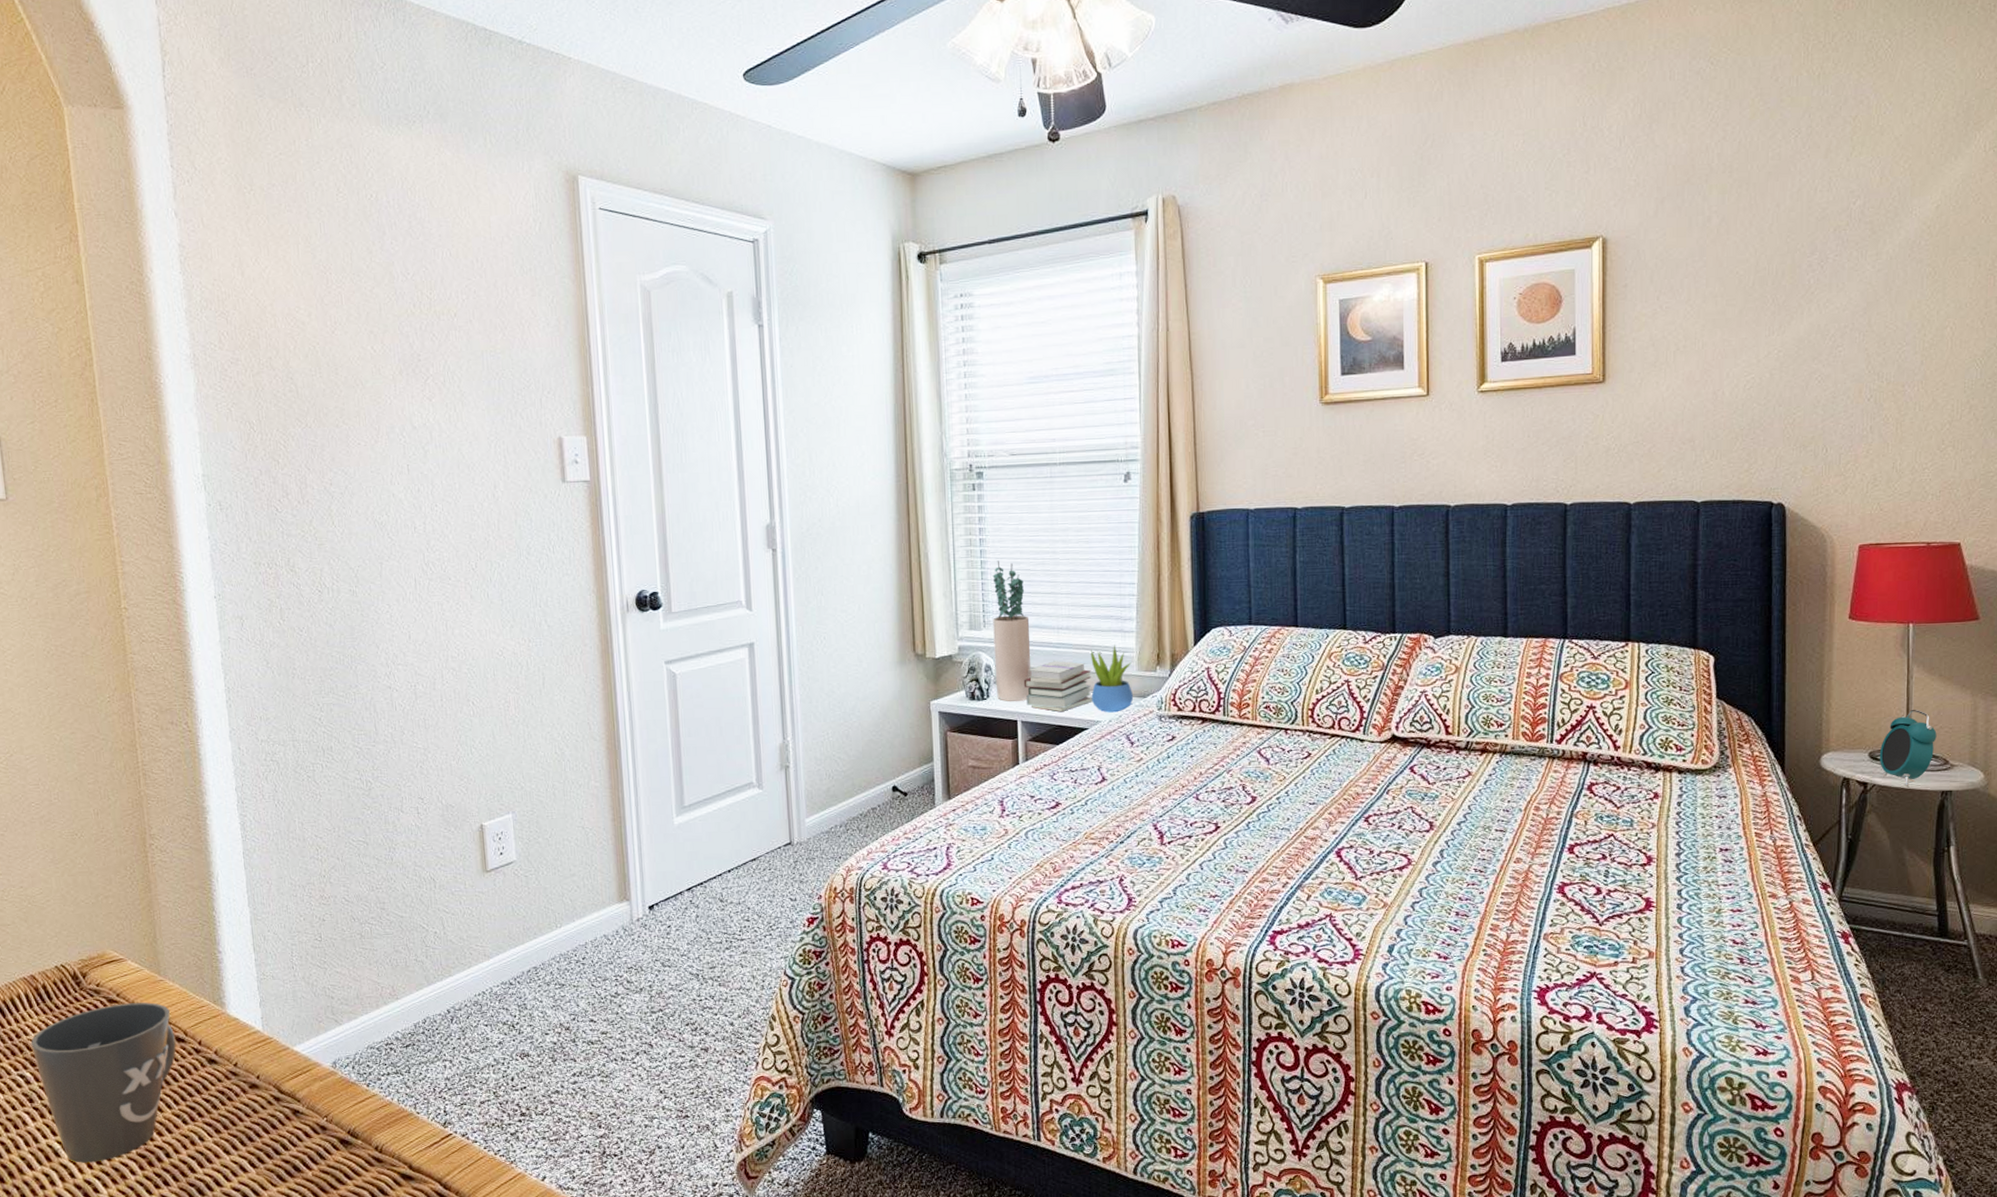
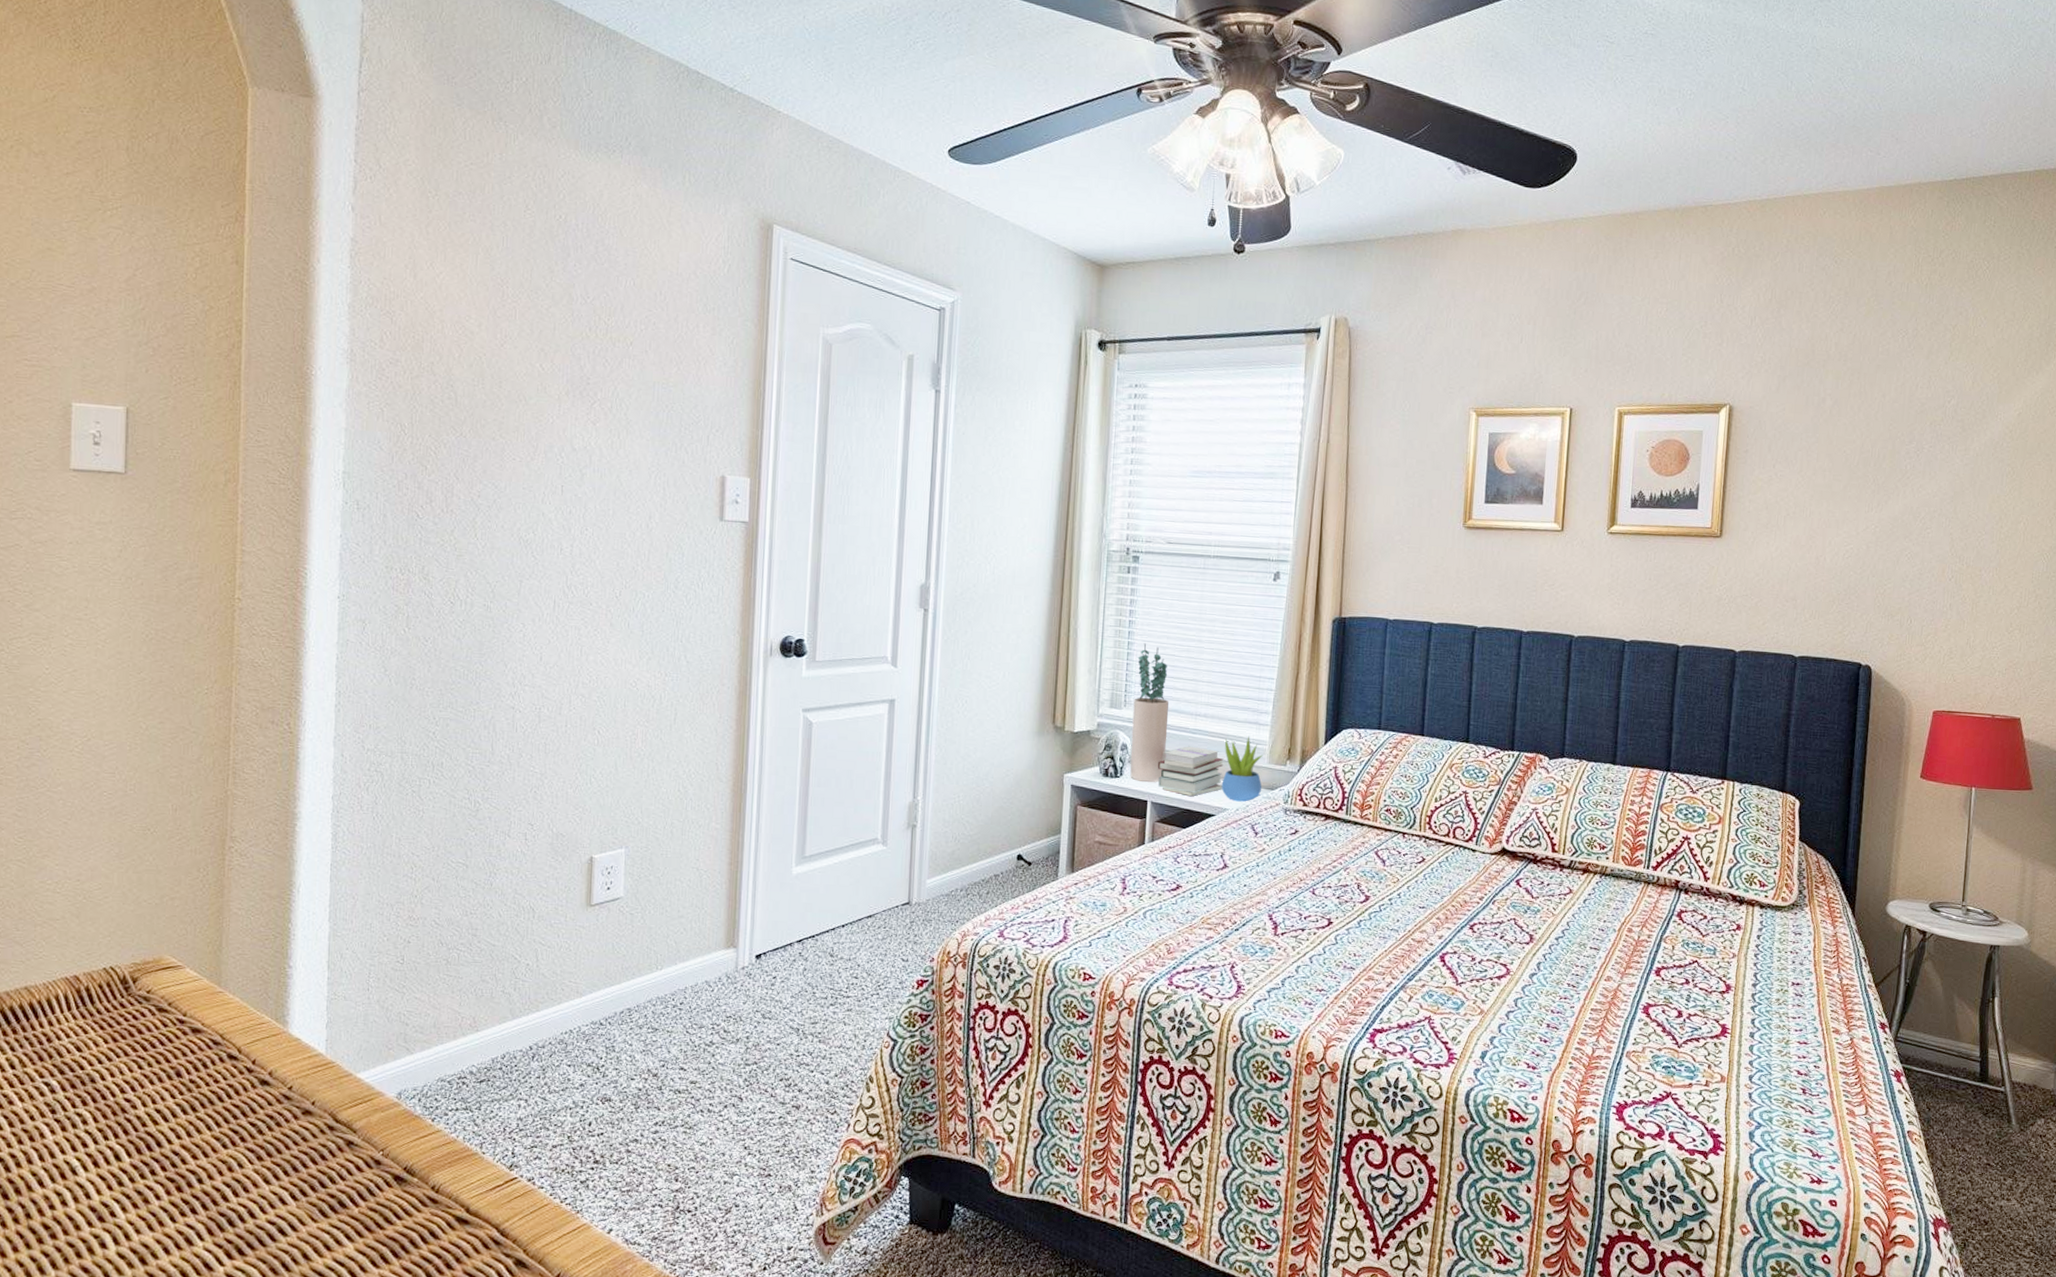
mug: present [30,1002,177,1163] -> none [62,1013,228,1184]
alarm clock: present [1879,709,1937,787] -> none [1938,866,1990,938]

